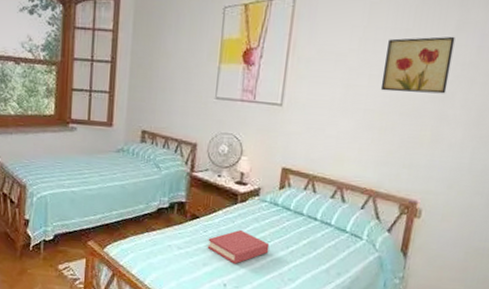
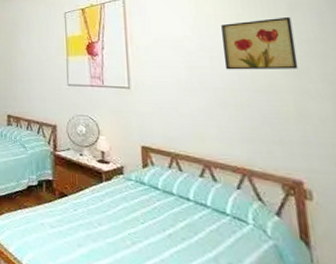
hardback book: present [207,229,270,264] -> none [79,209,144,247]

